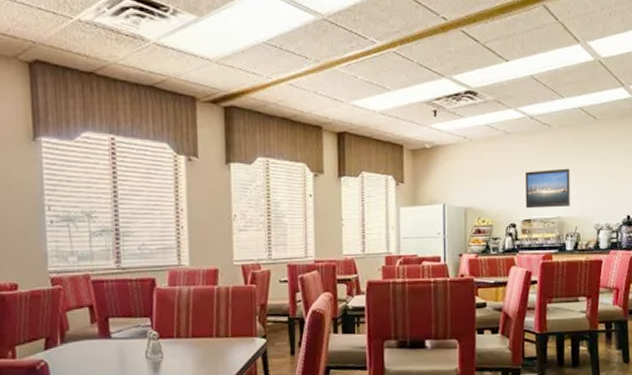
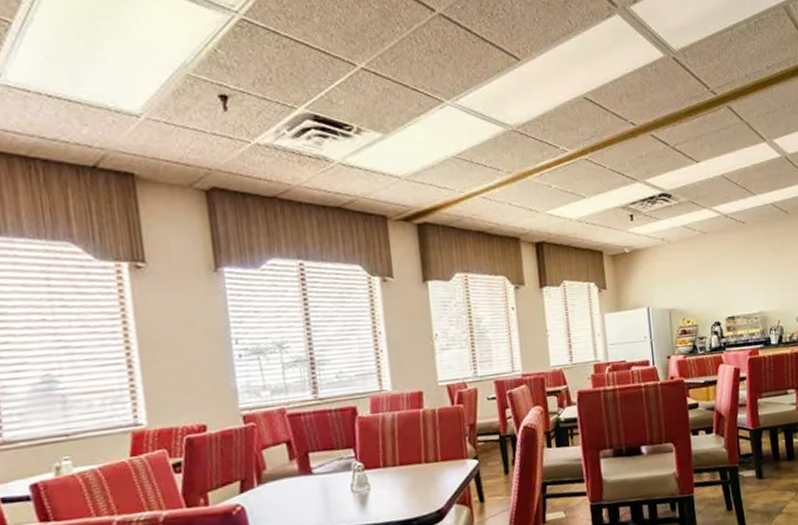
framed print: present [525,168,570,209] -> none [725,263,771,306]

